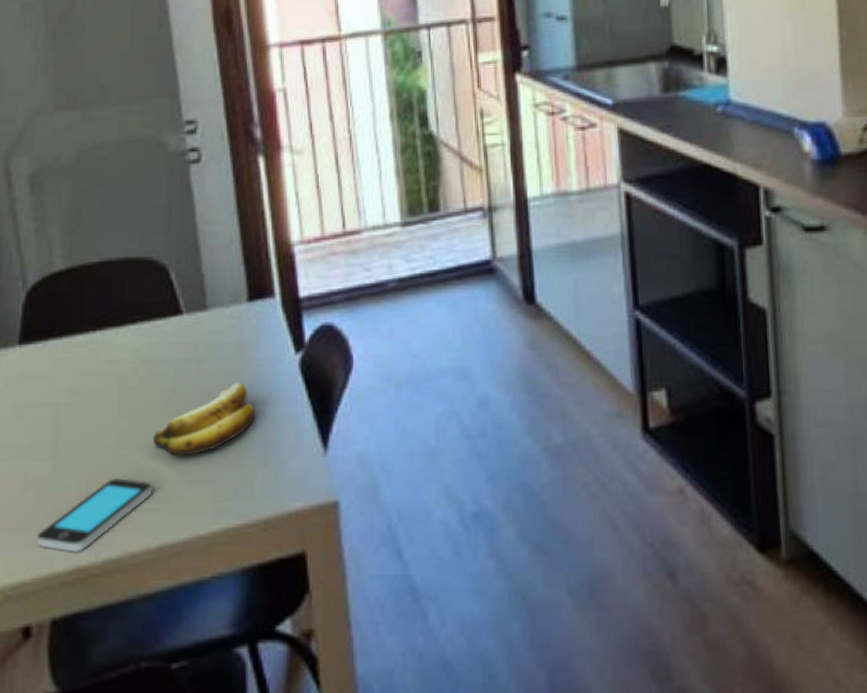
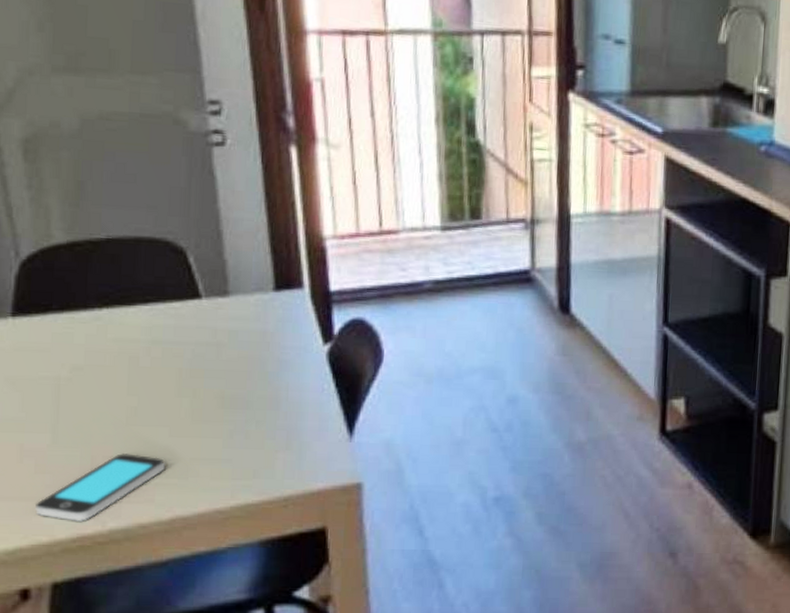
banana: present [152,382,256,457] -> none [166,368,279,436]

